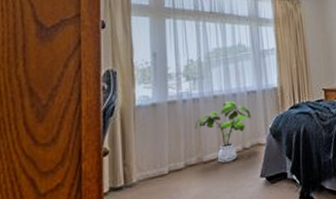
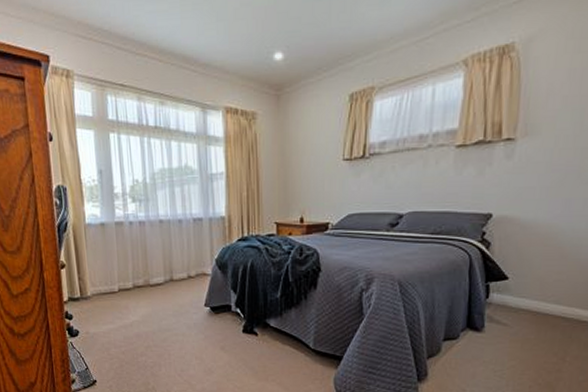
house plant: present [195,100,251,163] -> none [141,226,197,288]

